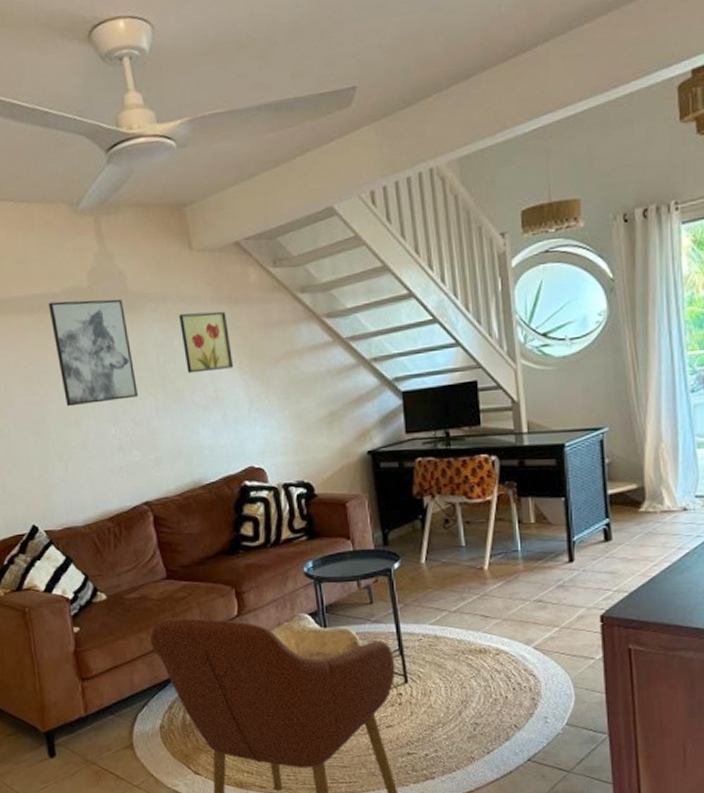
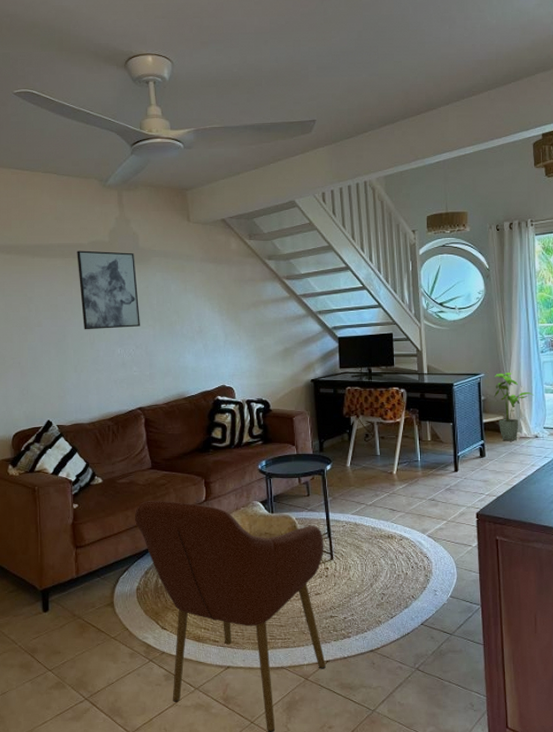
wall art: present [178,311,234,374] -> none [176,267,215,312]
house plant: none [623,423,682,518] -> present [494,373,535,441]

